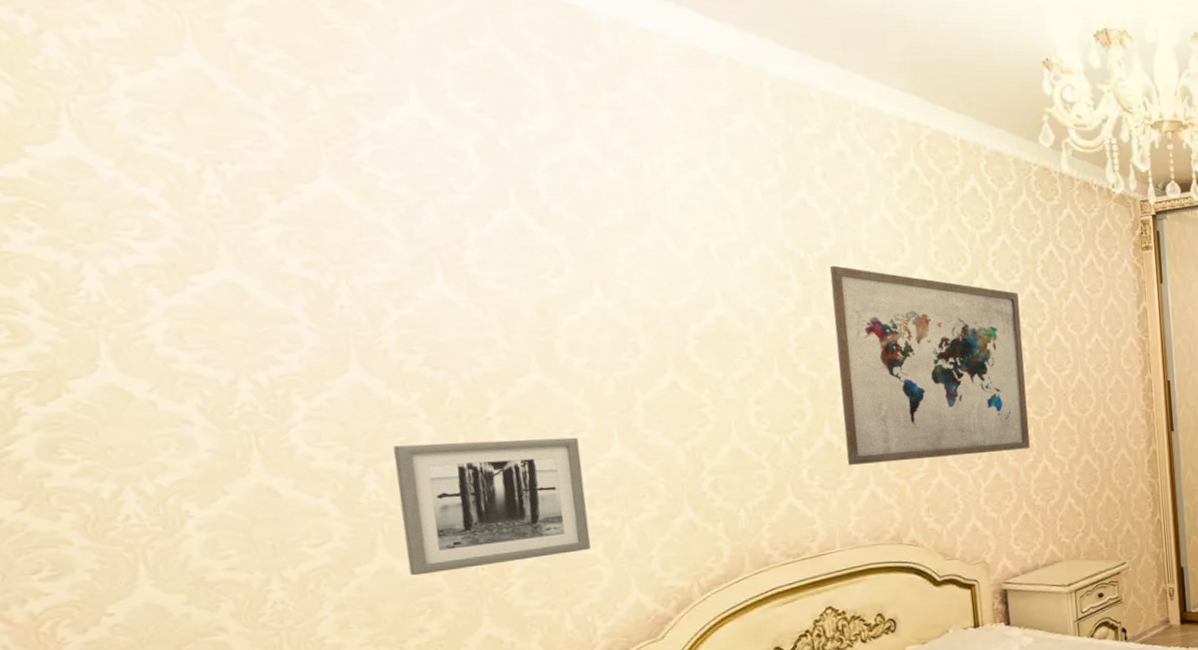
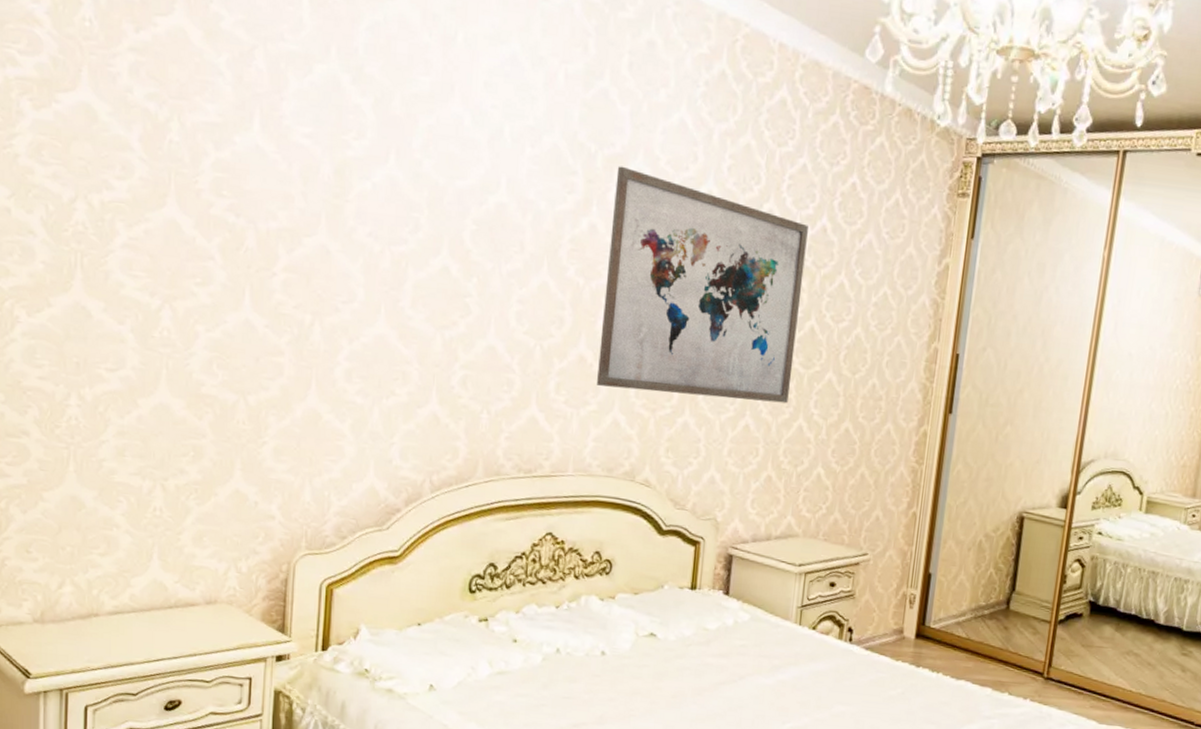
wall art: present [393,437,591,576] -> none [182,286,348,424]

